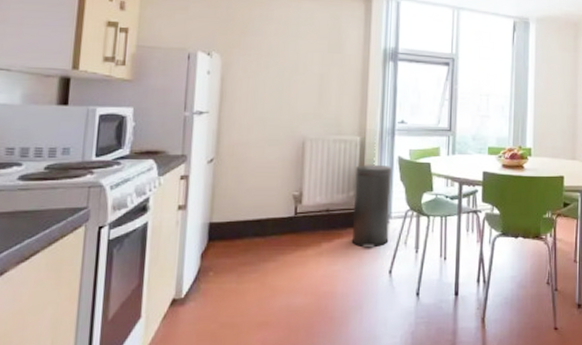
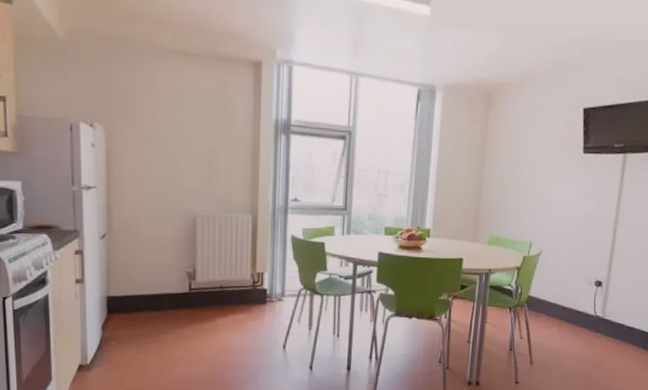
pedal bin: present [351,164,392,248] -> none [246,242,285,324]

